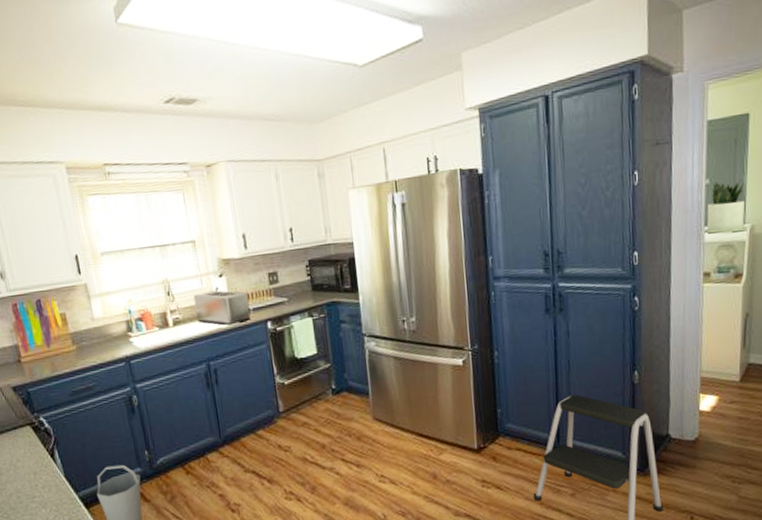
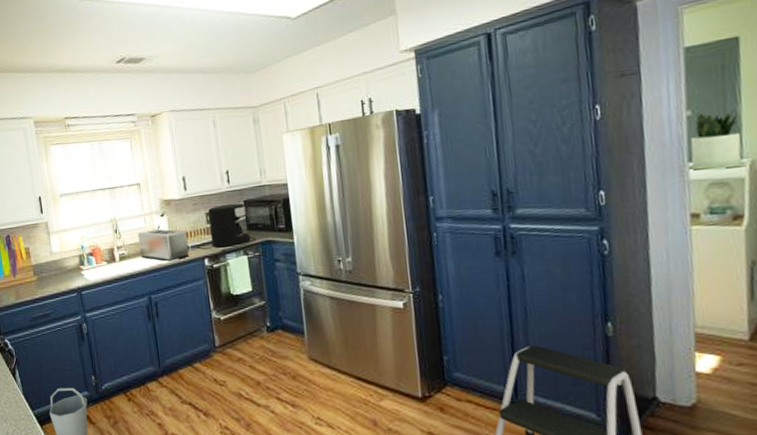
coffee maker: none [259,262,321,315] -> present [197,203,256,253]

